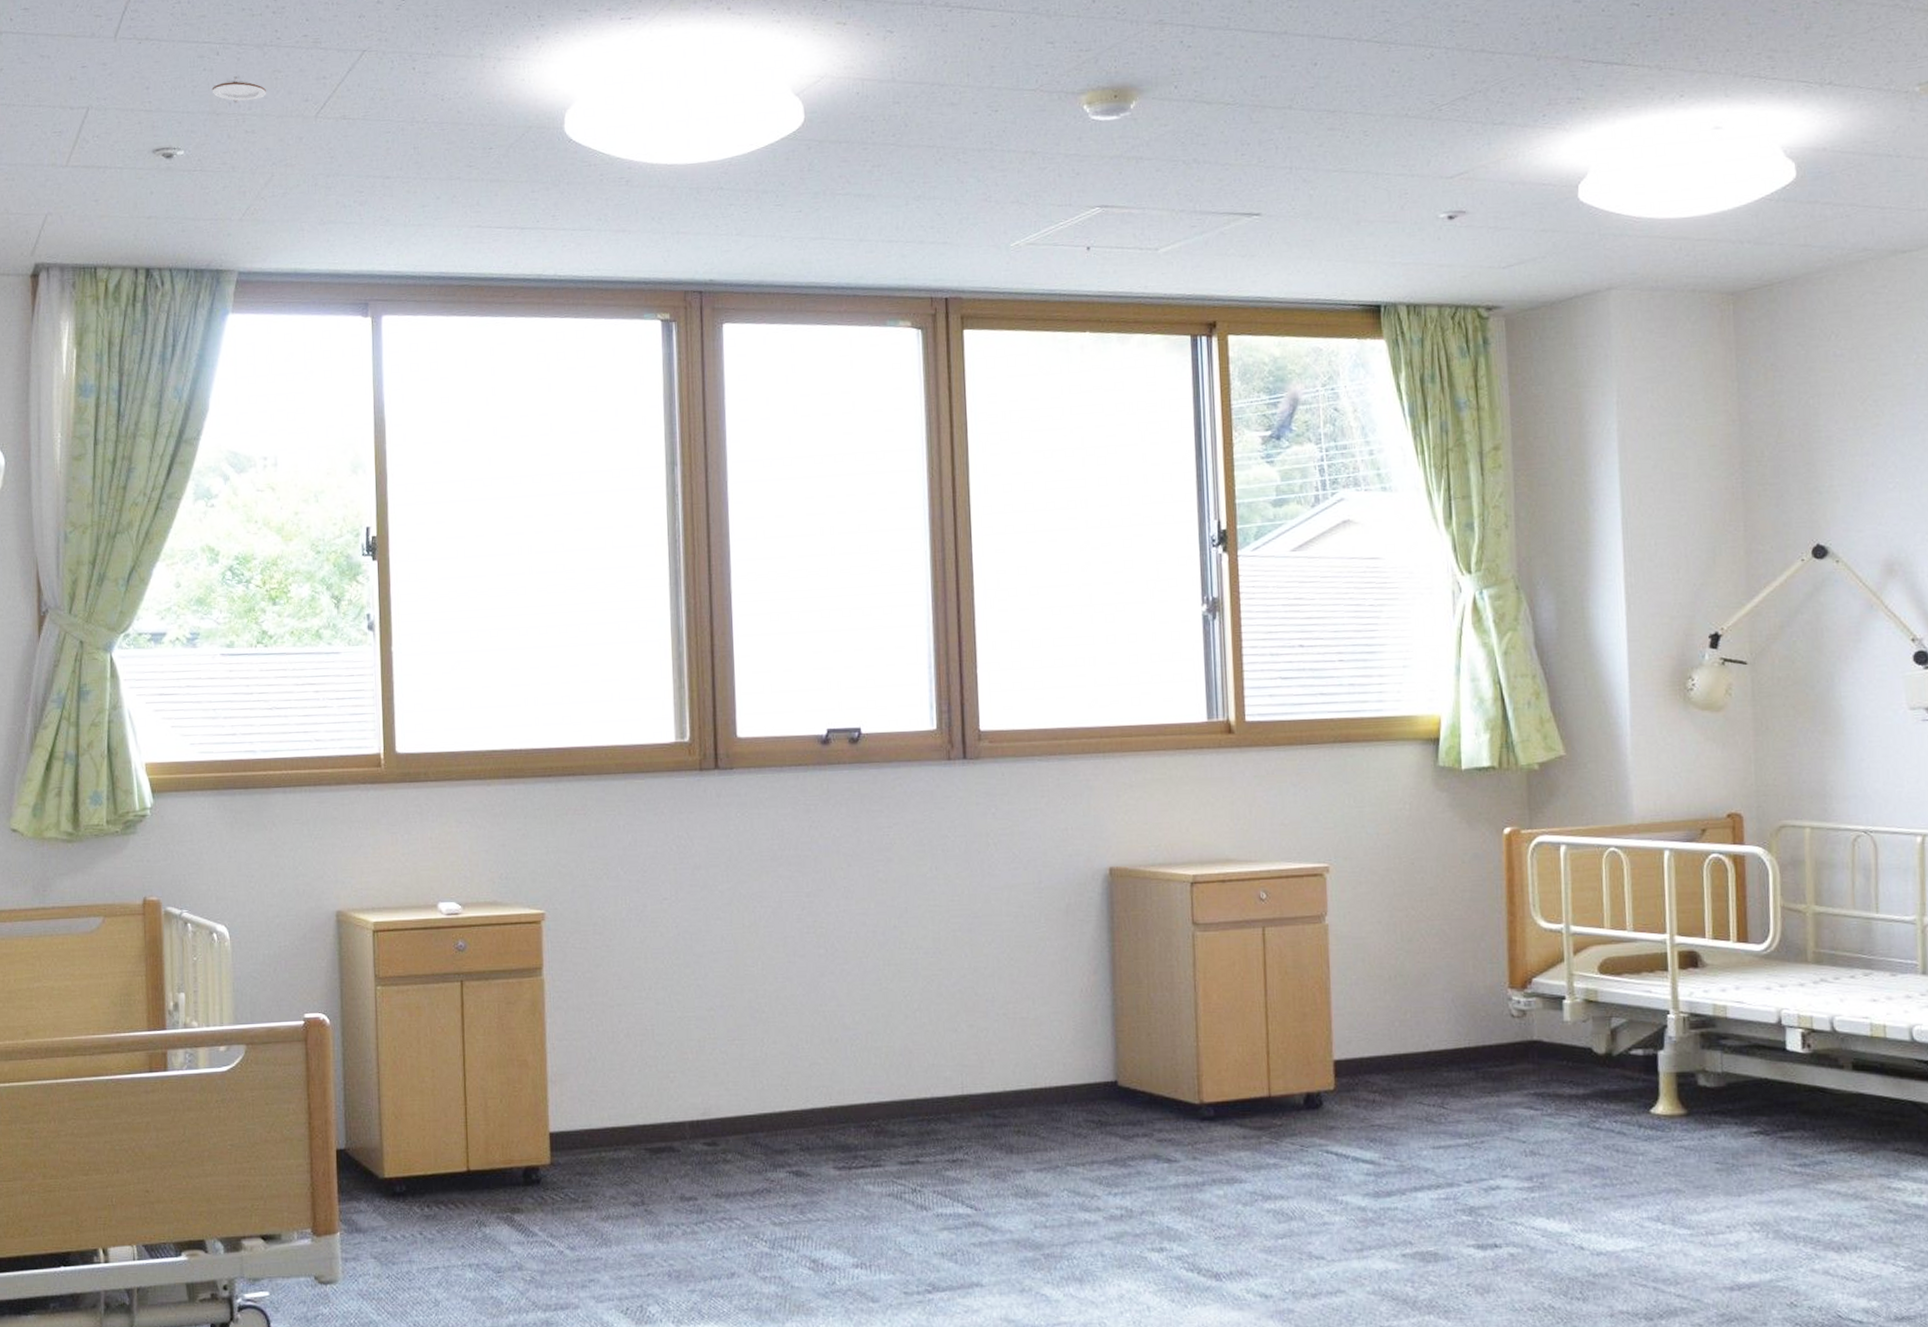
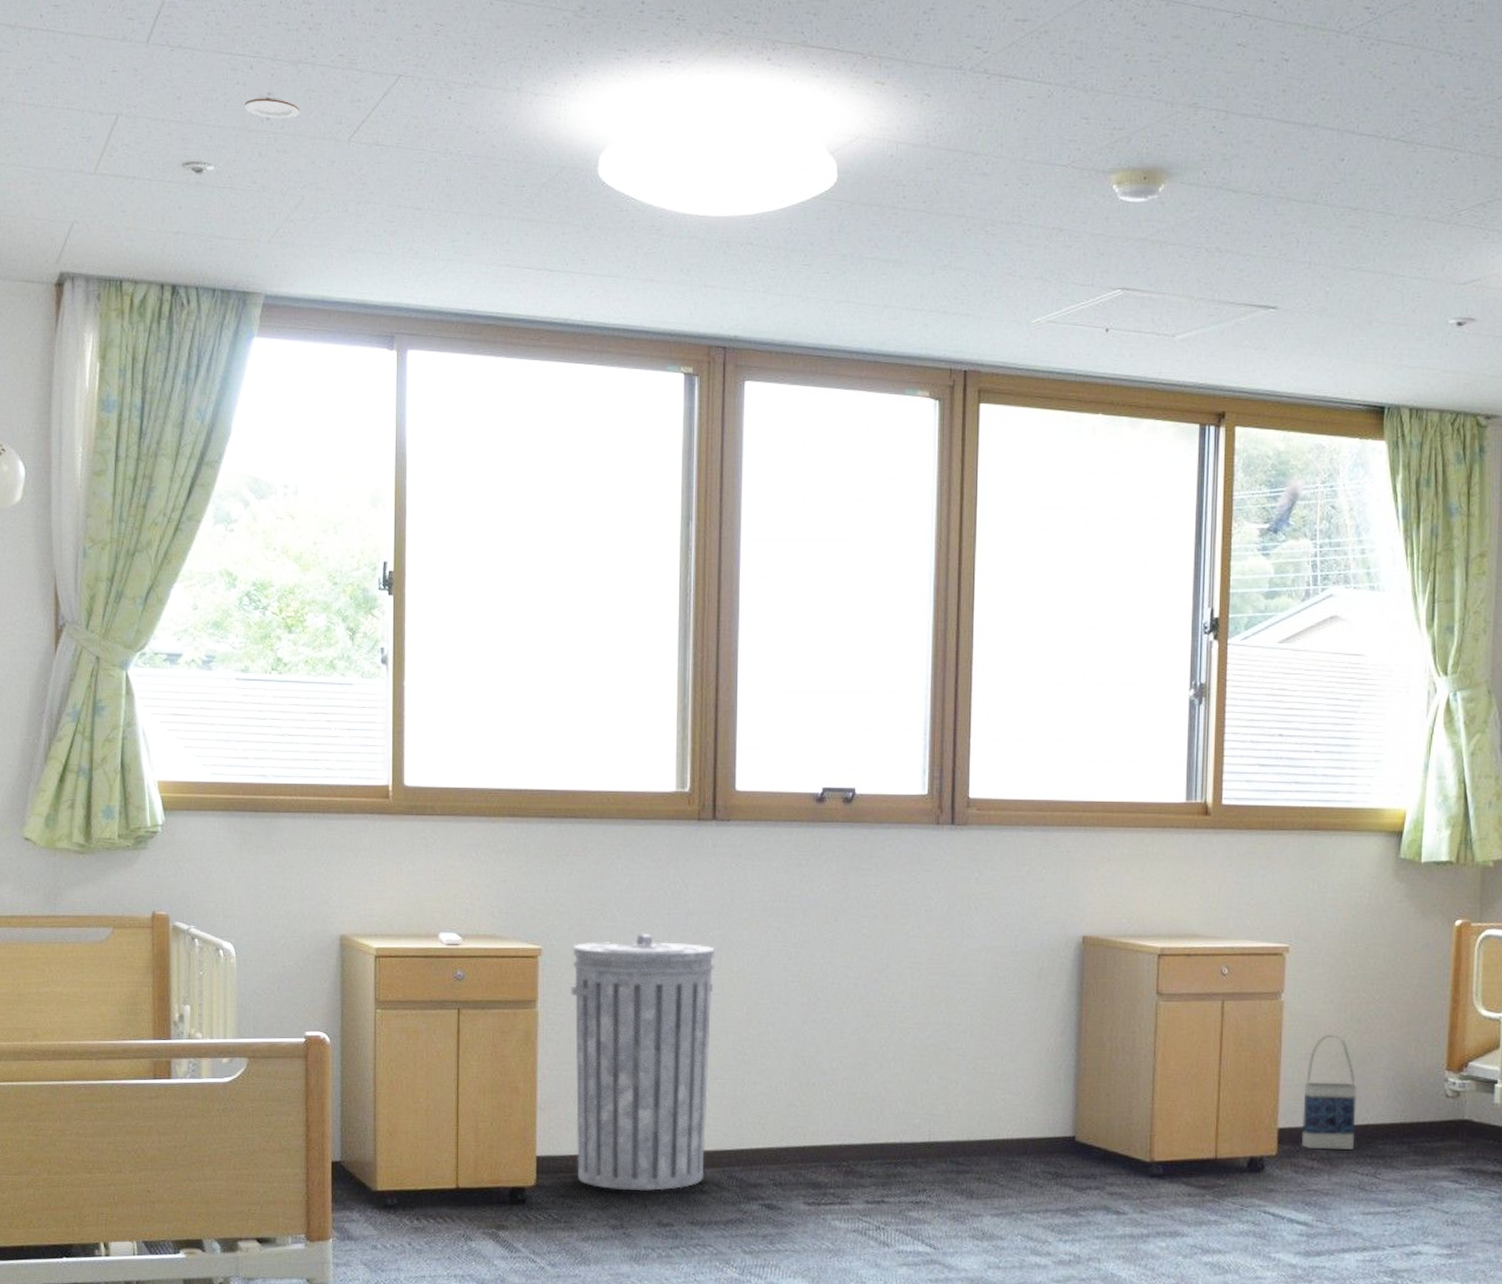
trash can: none [577,892,727,1165] -> present [571,934,715,1192]
bag: none [1358,956,1417,1080] -> present [1301,1034,1357,1150]

